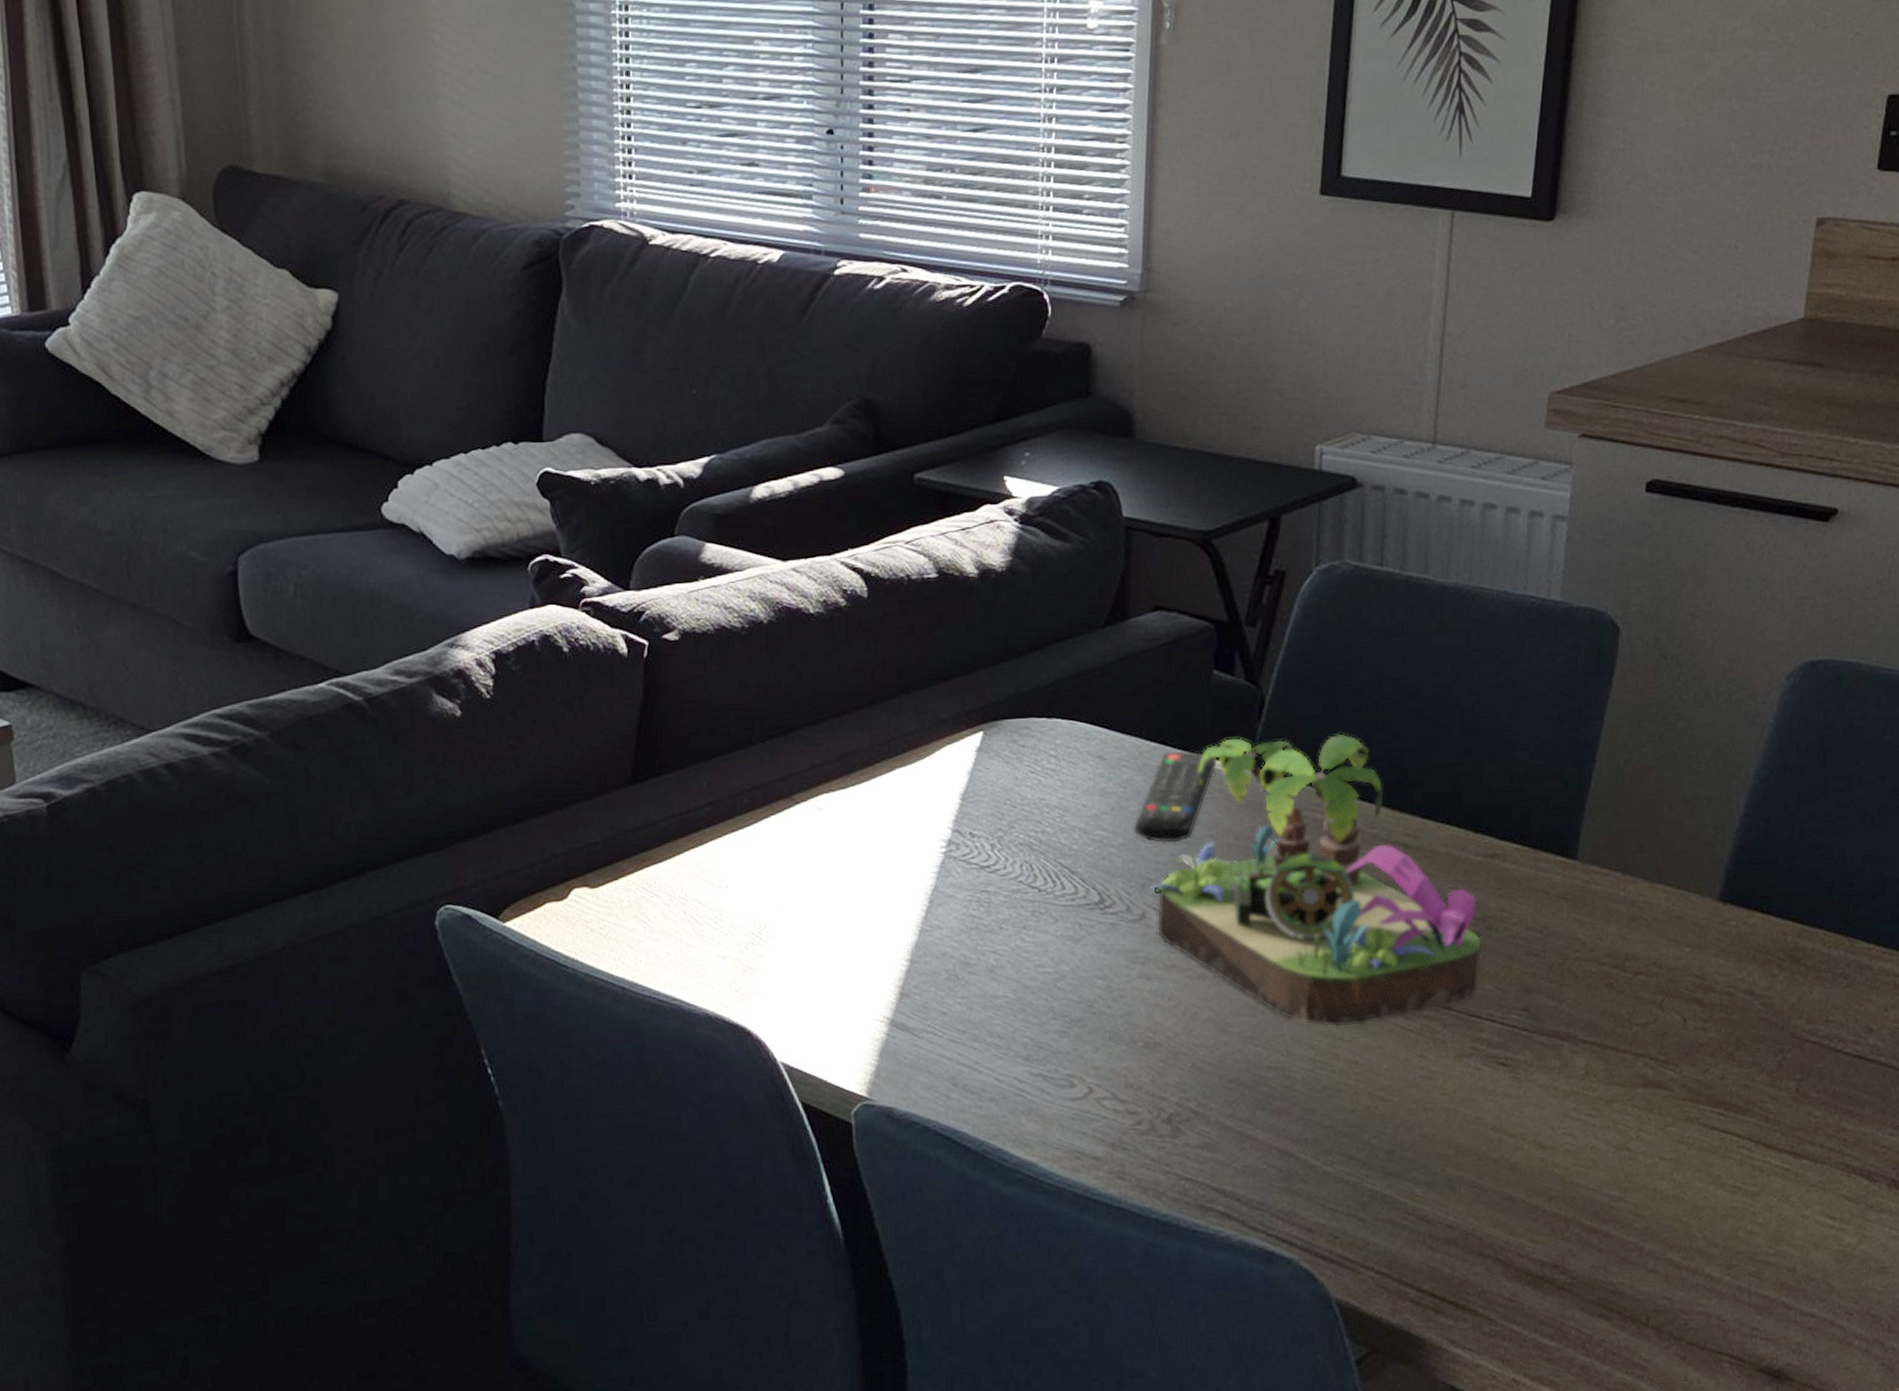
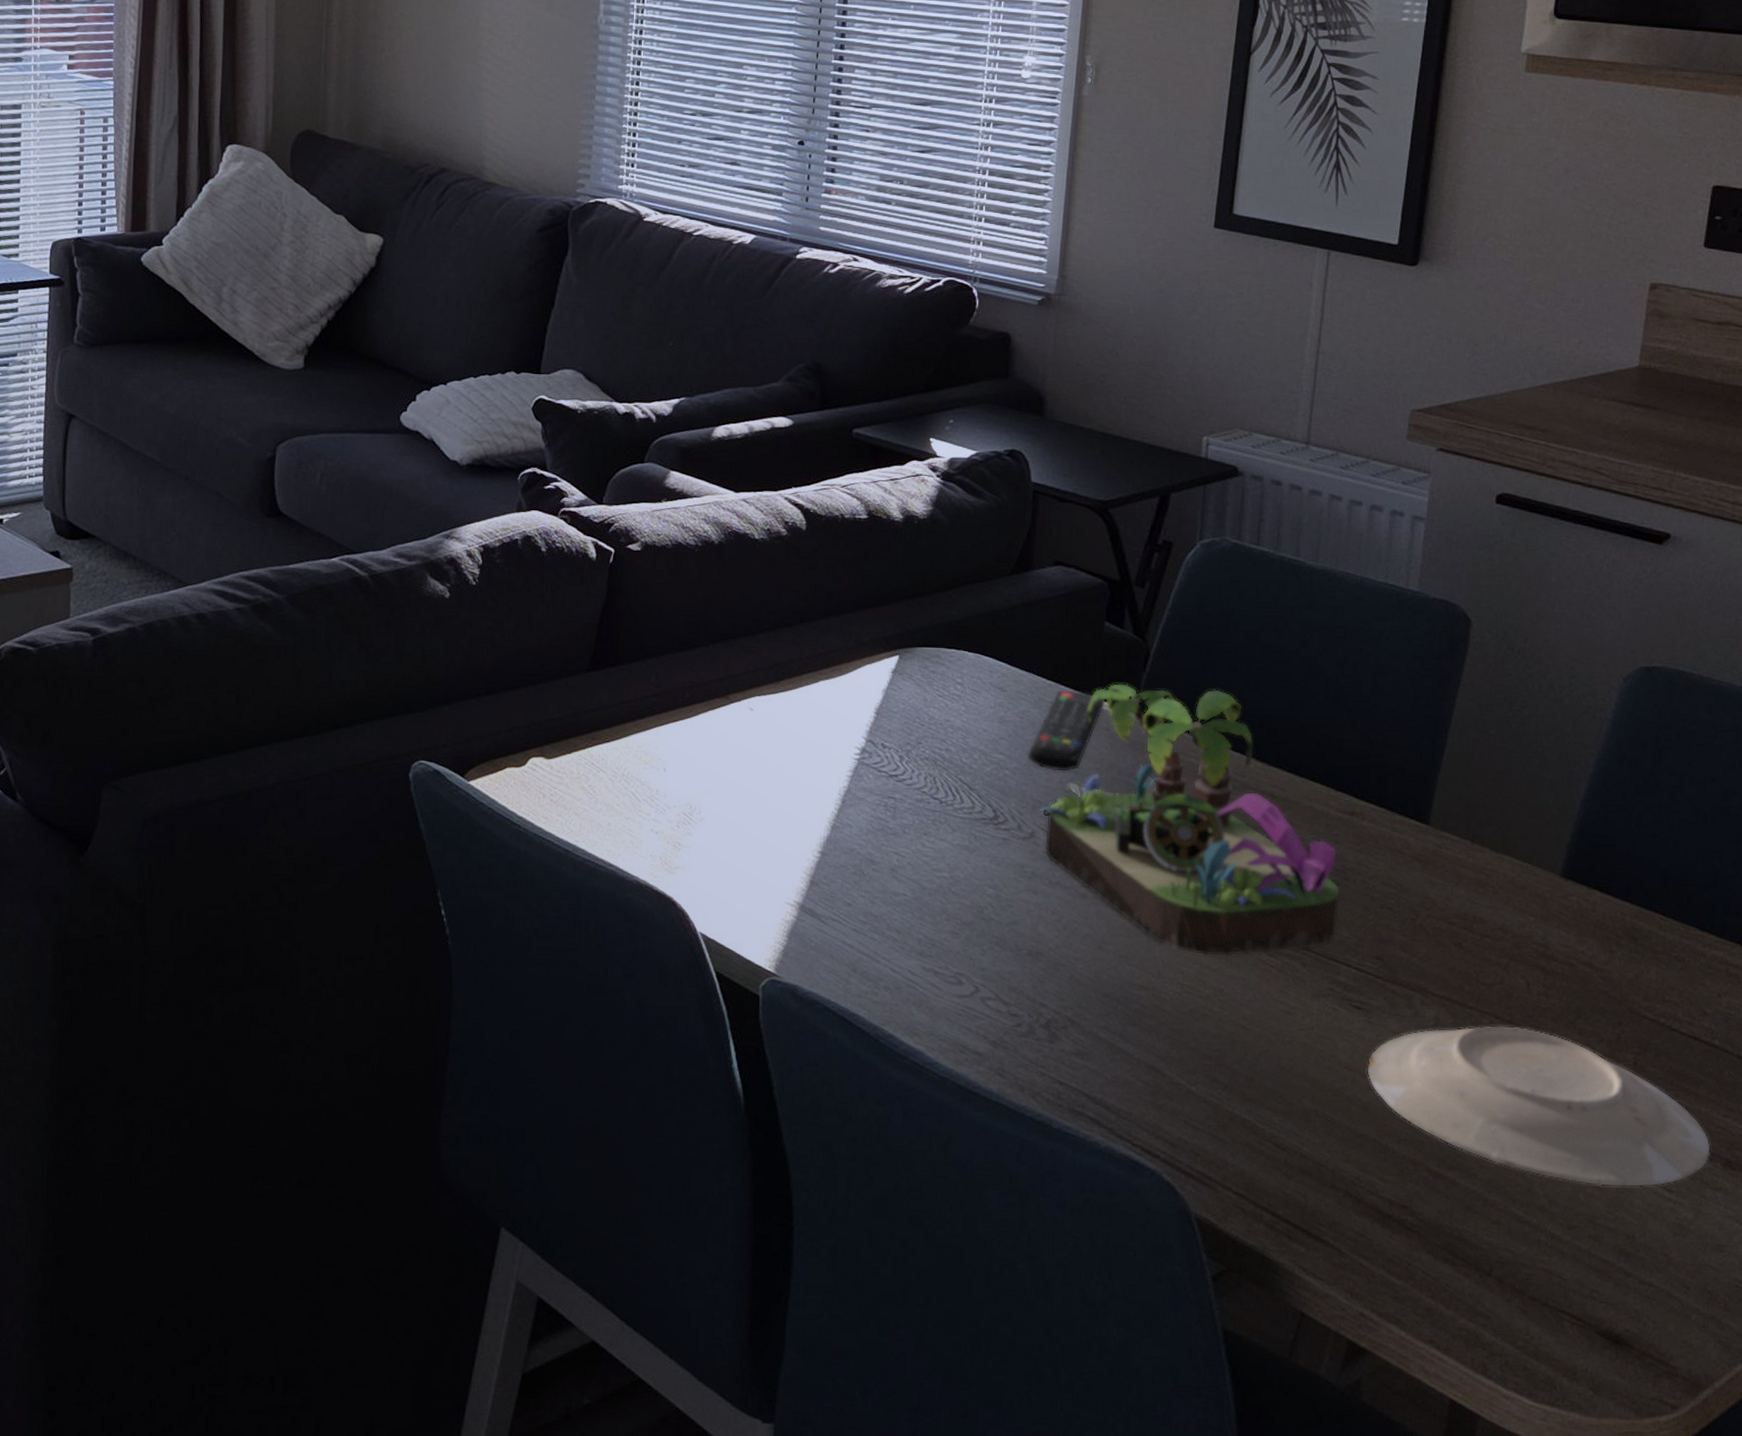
plate: none [1516,1066,1875,1221] -> present [1368,1026,1710,1187]

